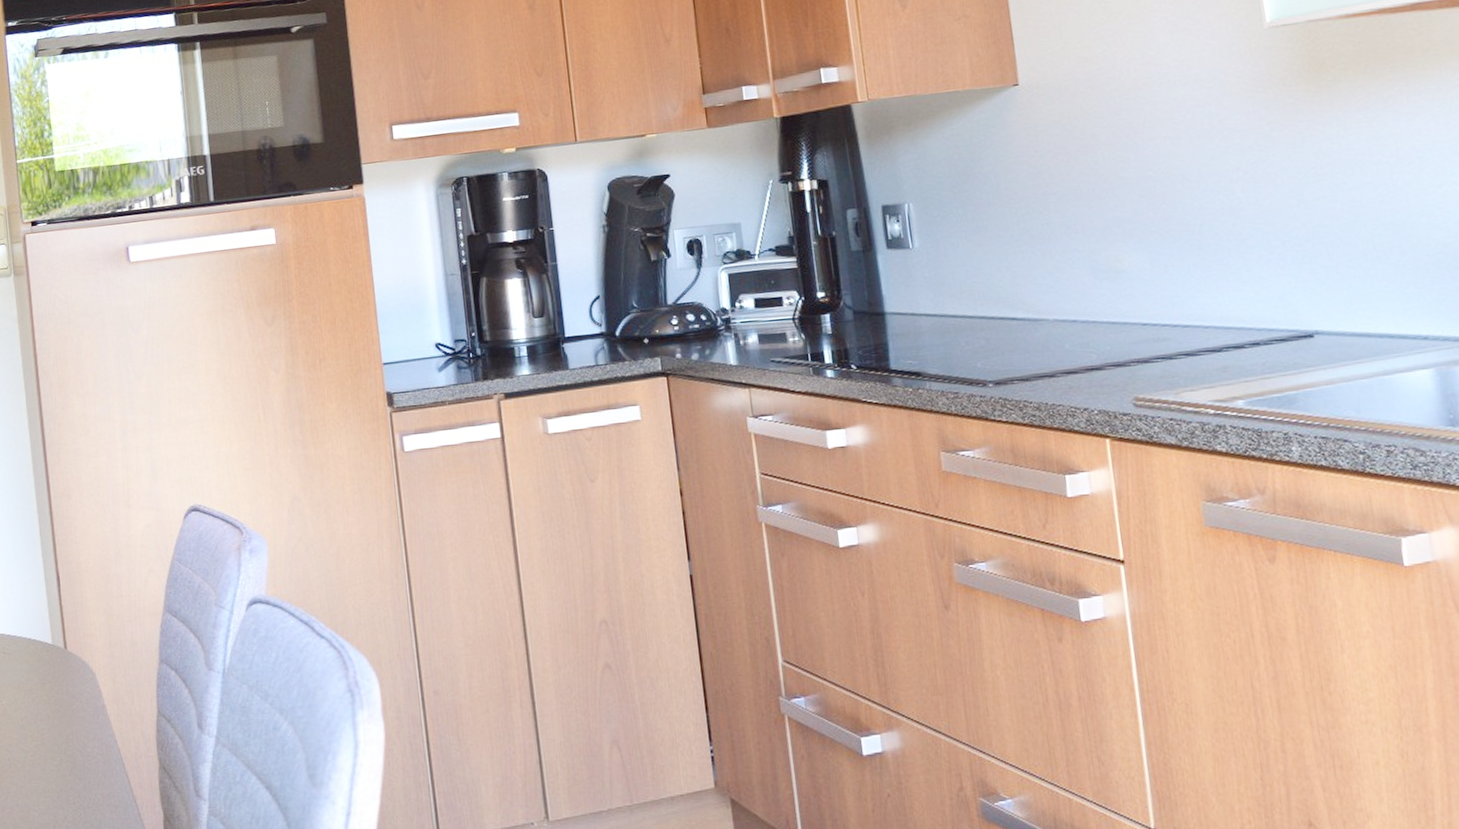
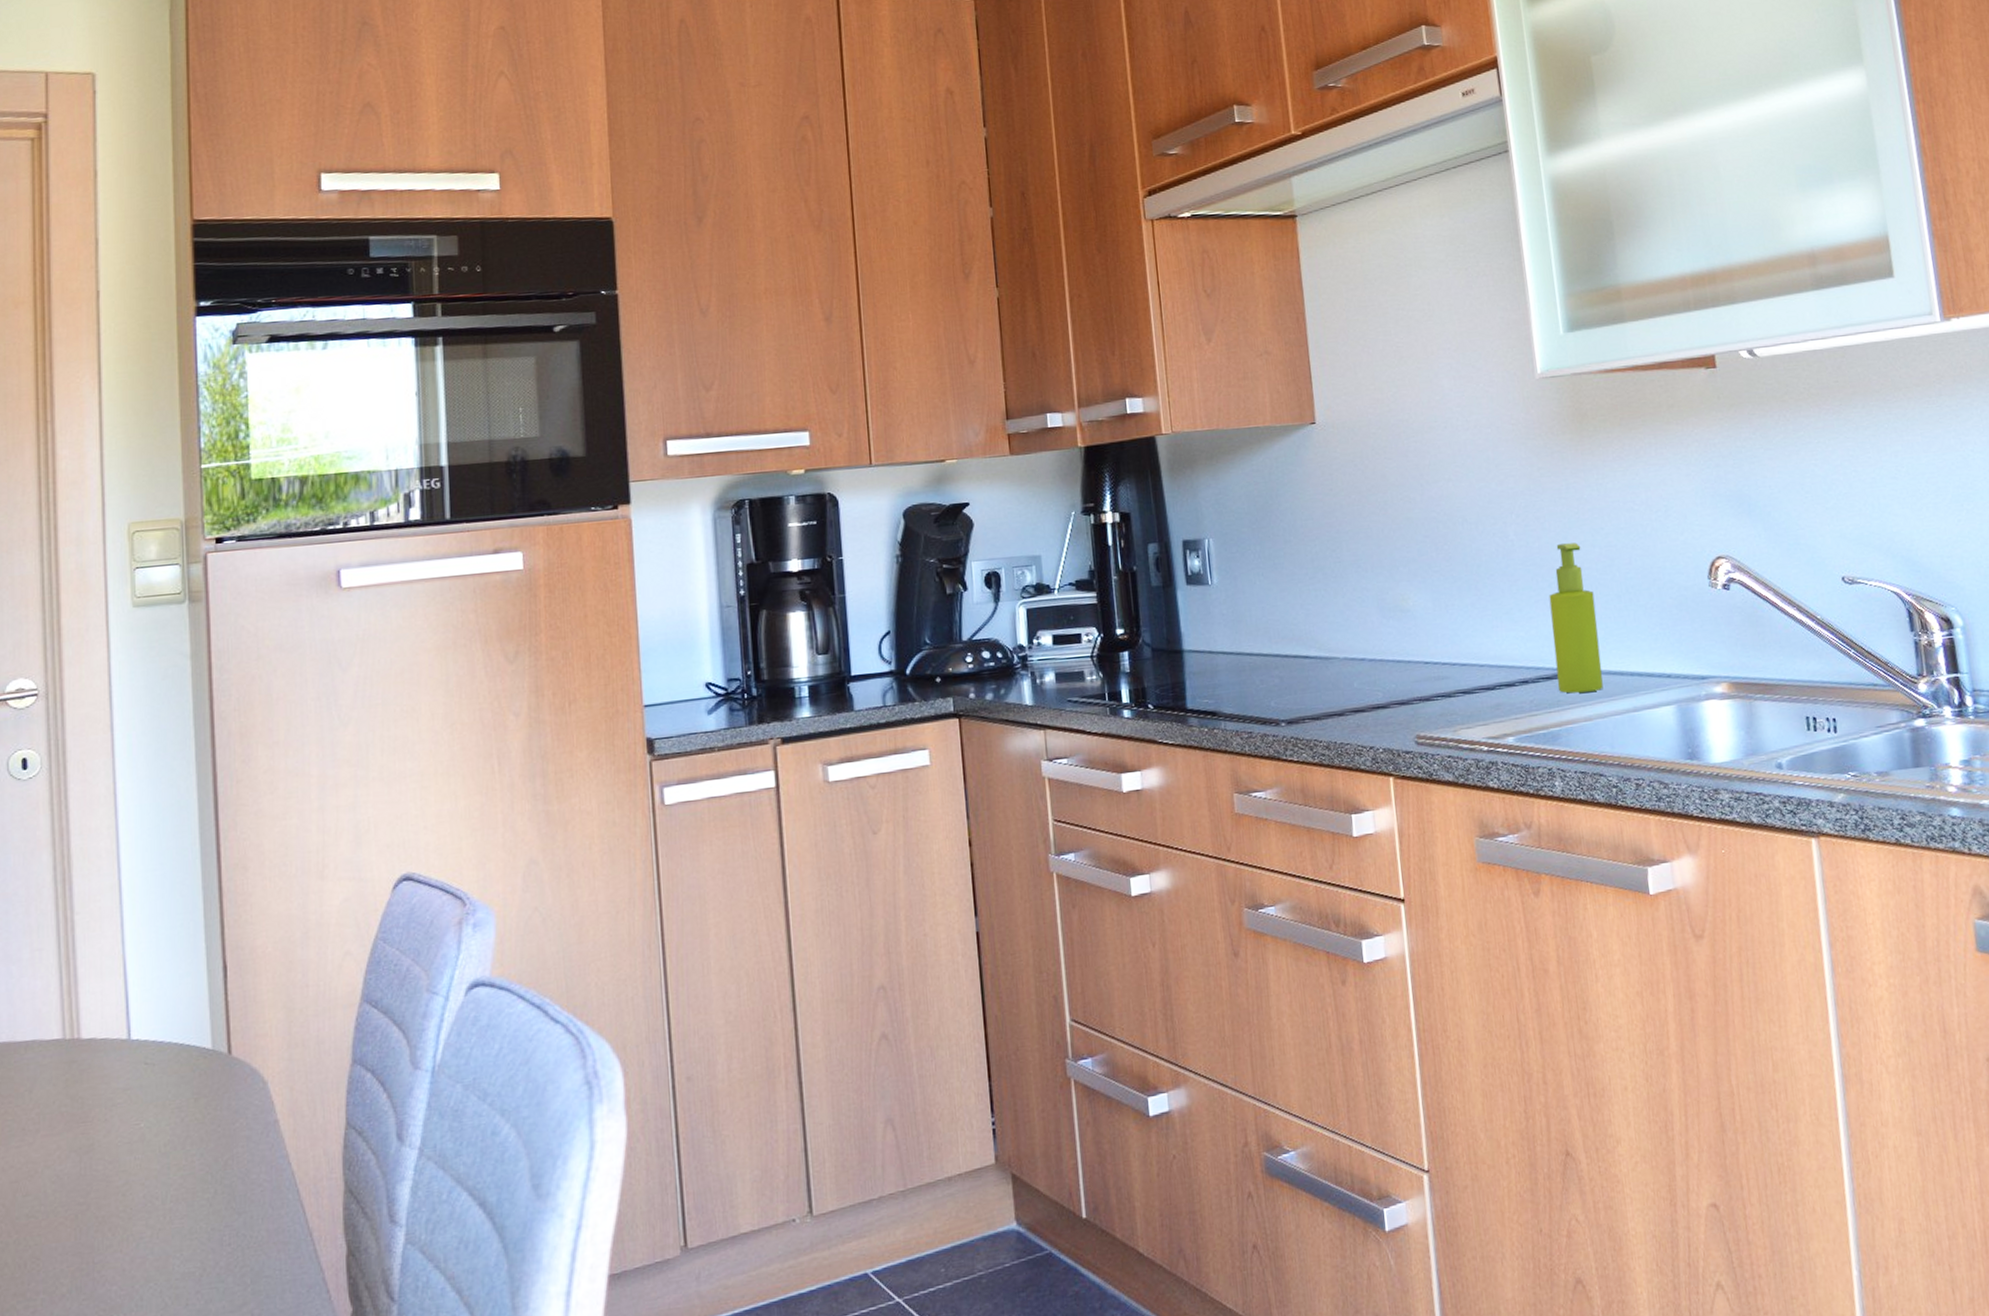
soap dispenser: none [1282,199,1347,356] -> present [1548,542,1603,693]

